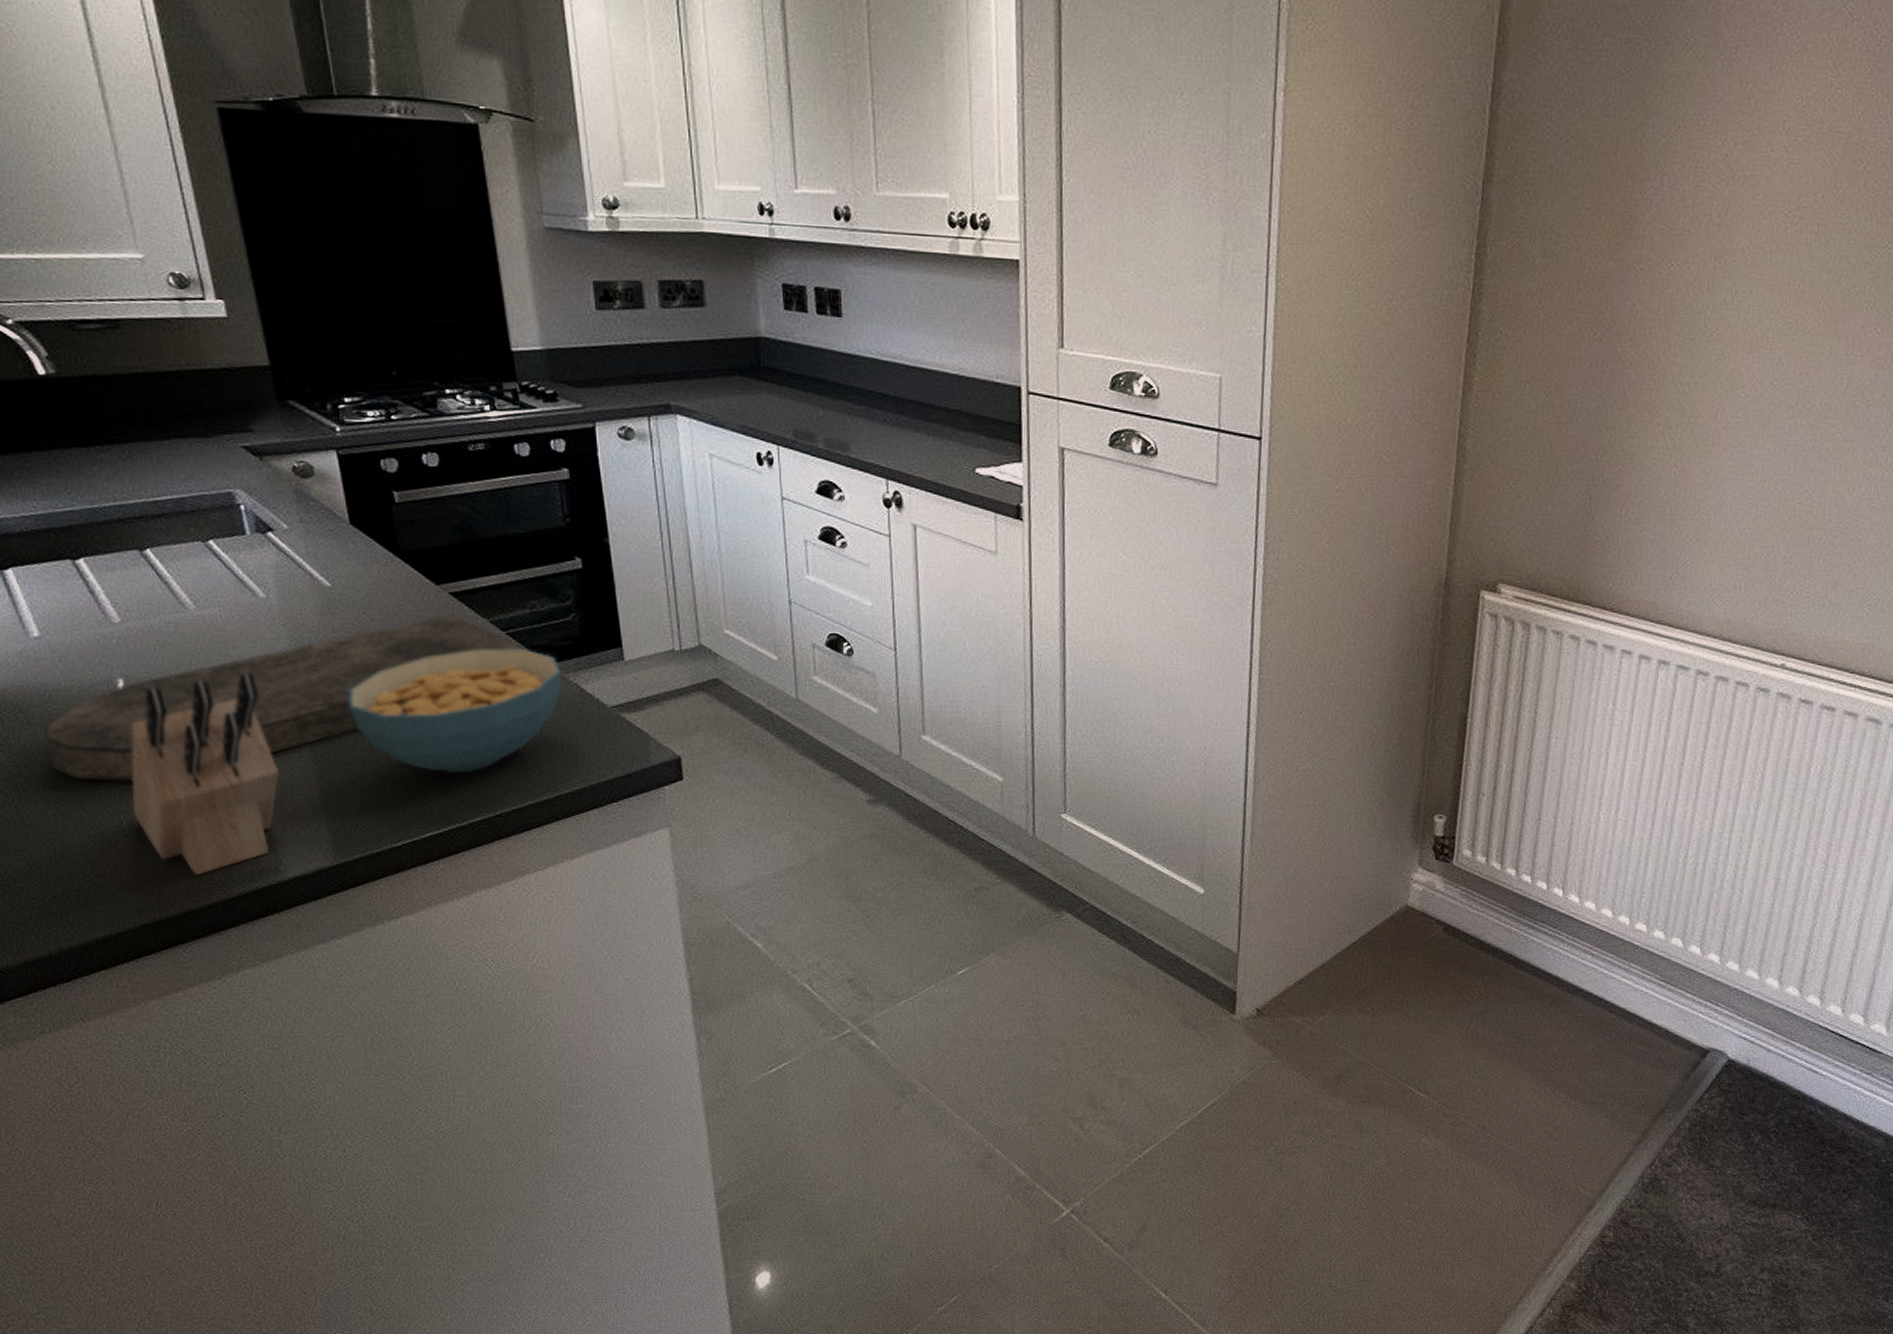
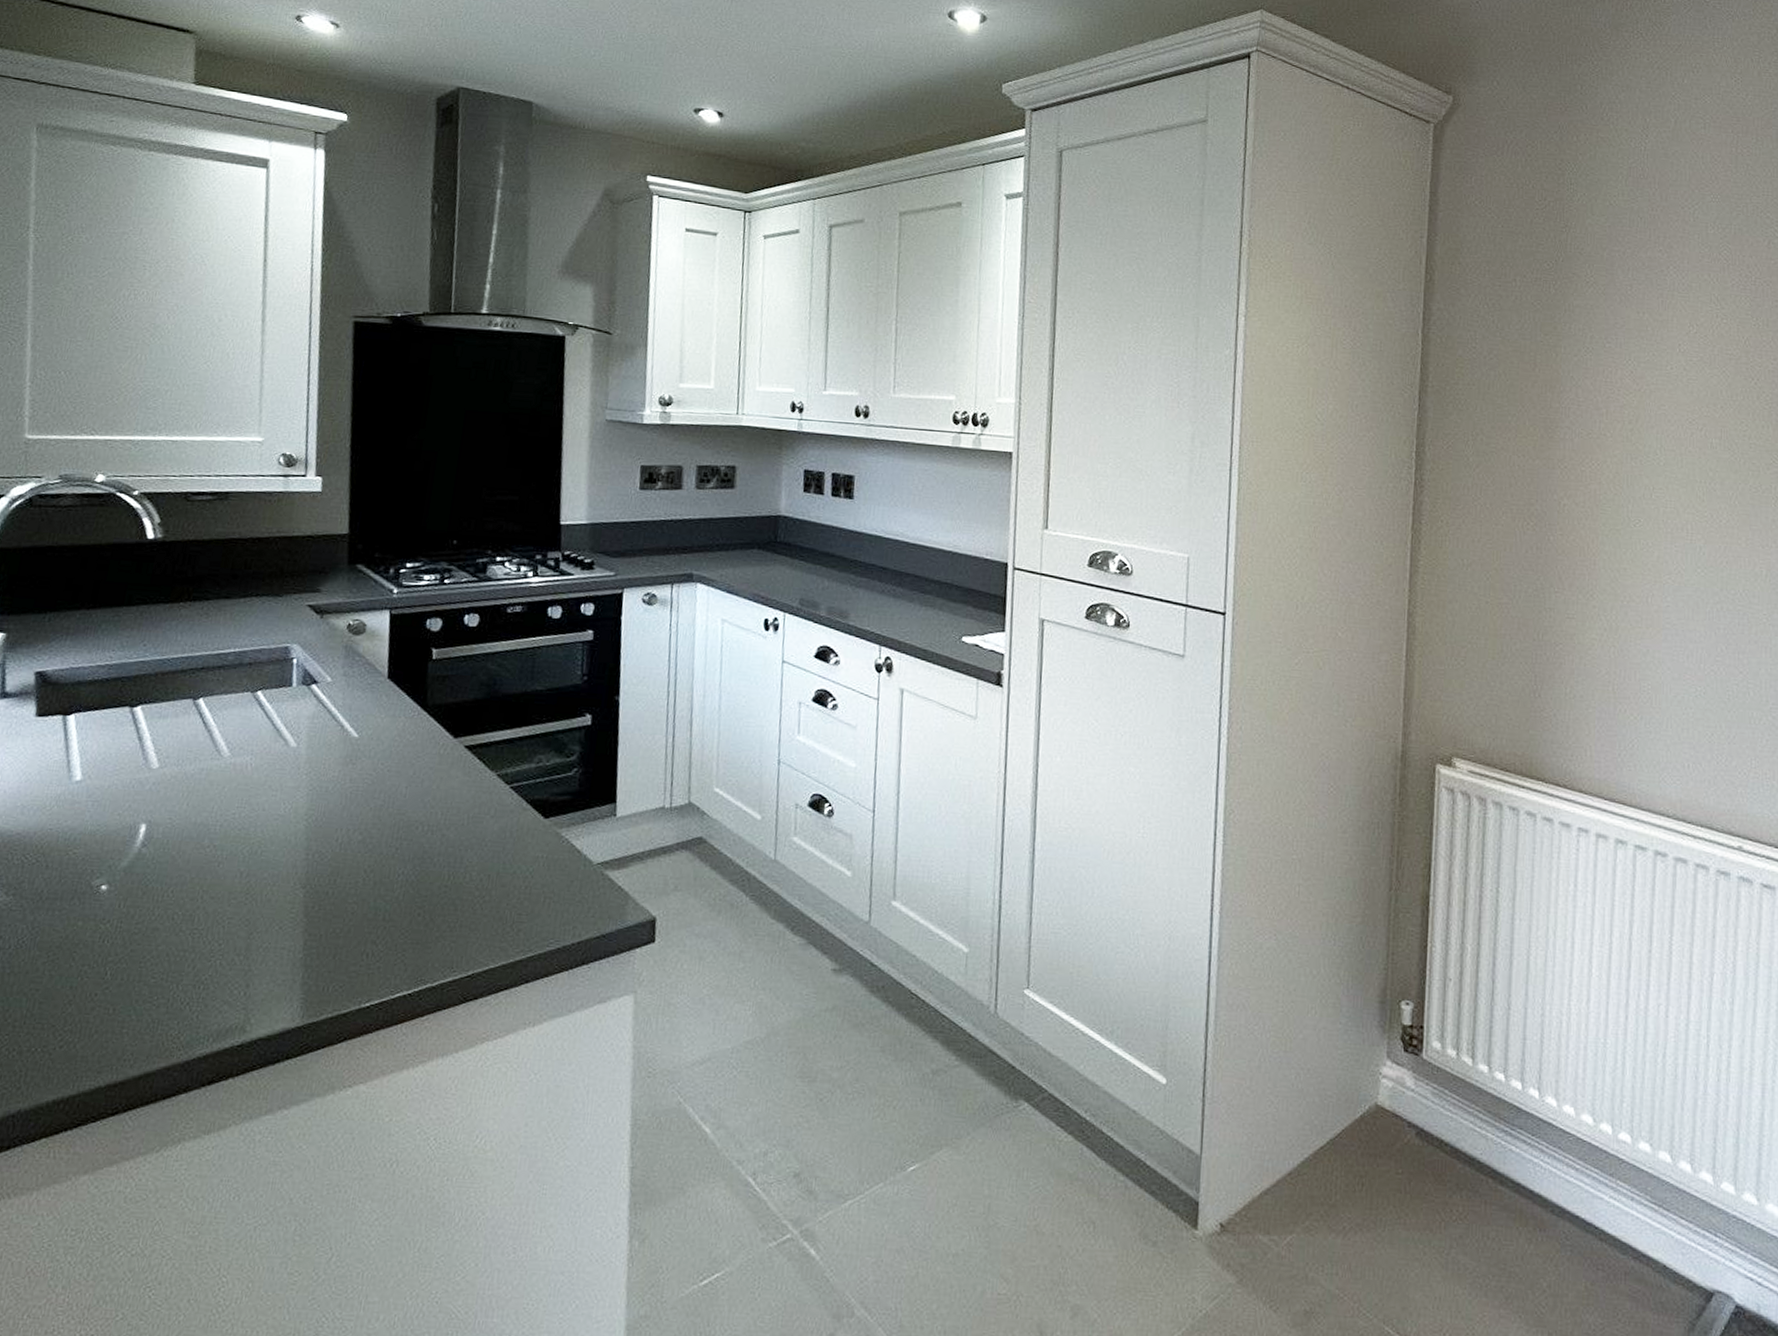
cutting board: present [44,613,525,782] -> none [56,766,525,931]
knife block: present [131,673,280,875] -> none [119,821,269,1033]
cereal bowl: present [349,648,562,773] -> none [350,801,556,930]

